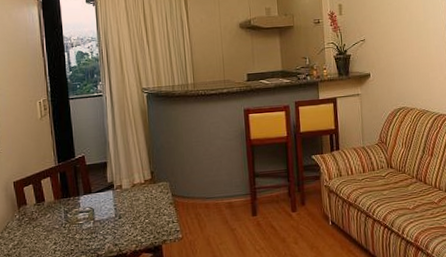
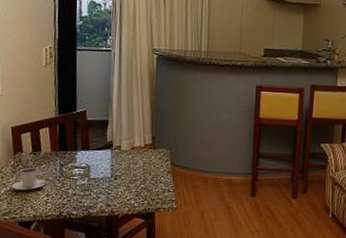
cappuccino: none [19,218,55,243] -> present [11,168,49,191]

